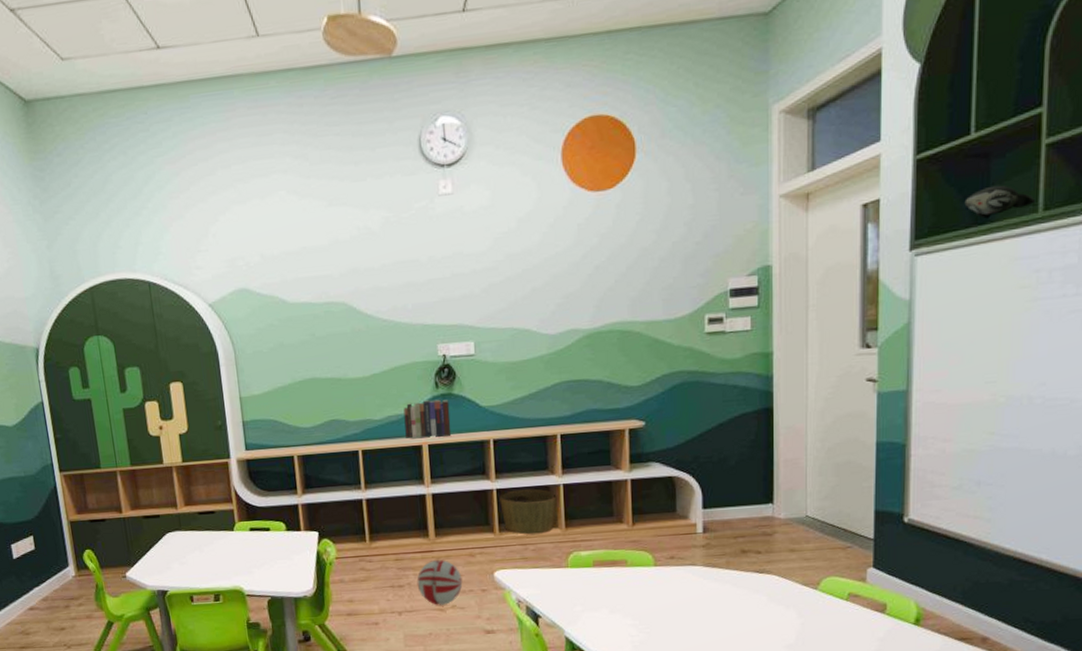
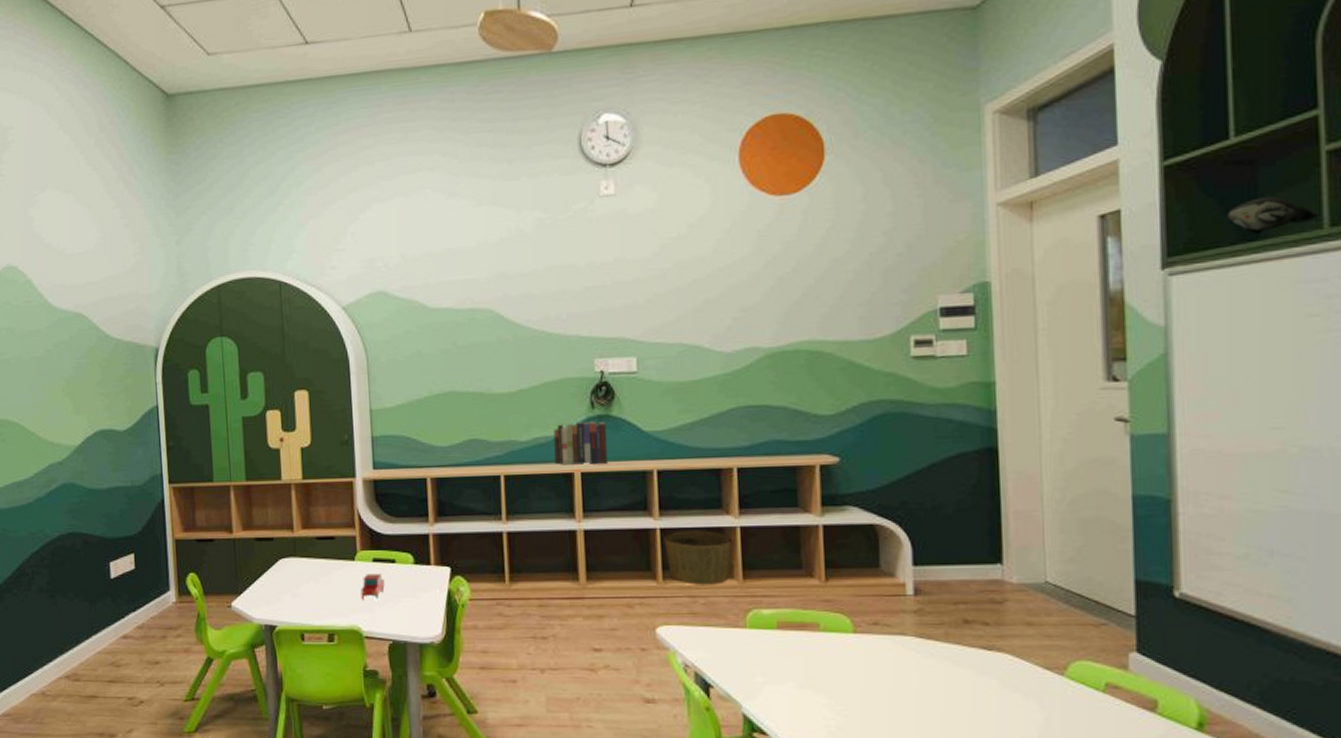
toy car: none [240,541,262,564] -> present [361,574,385,600]
ball: present [417,559,463,605] -> none [563,608,618,664]

